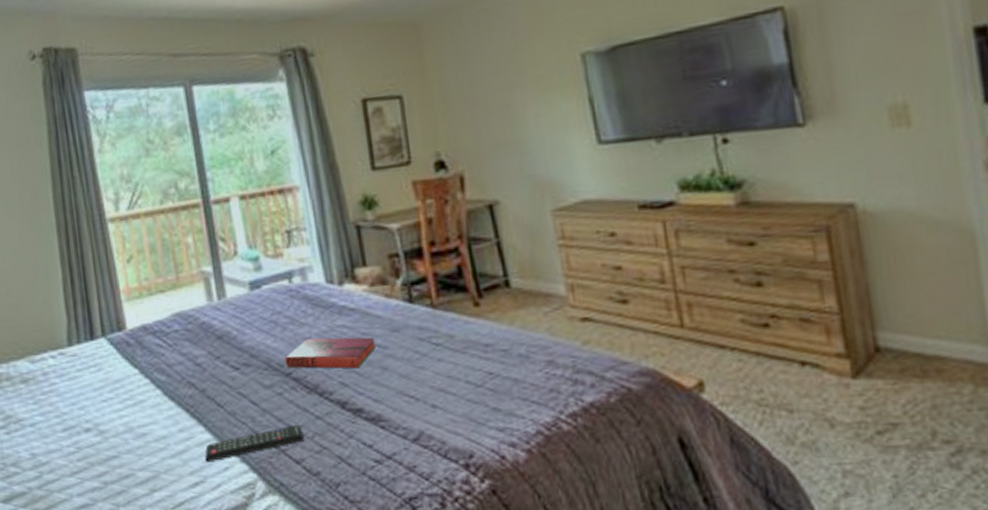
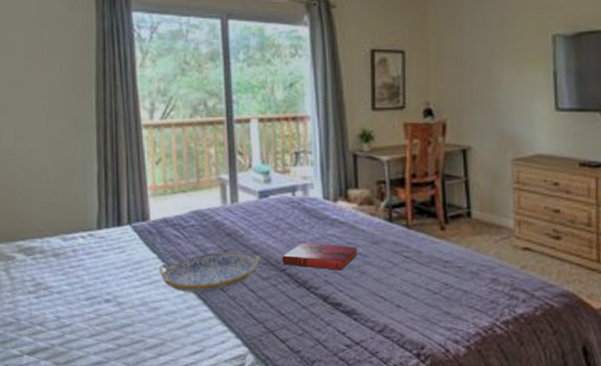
serving tray: none [142,359,260,412] -> present [158,253,260,293]
remote control: present [205,424,304,463] -> none [206,311,290,336]

